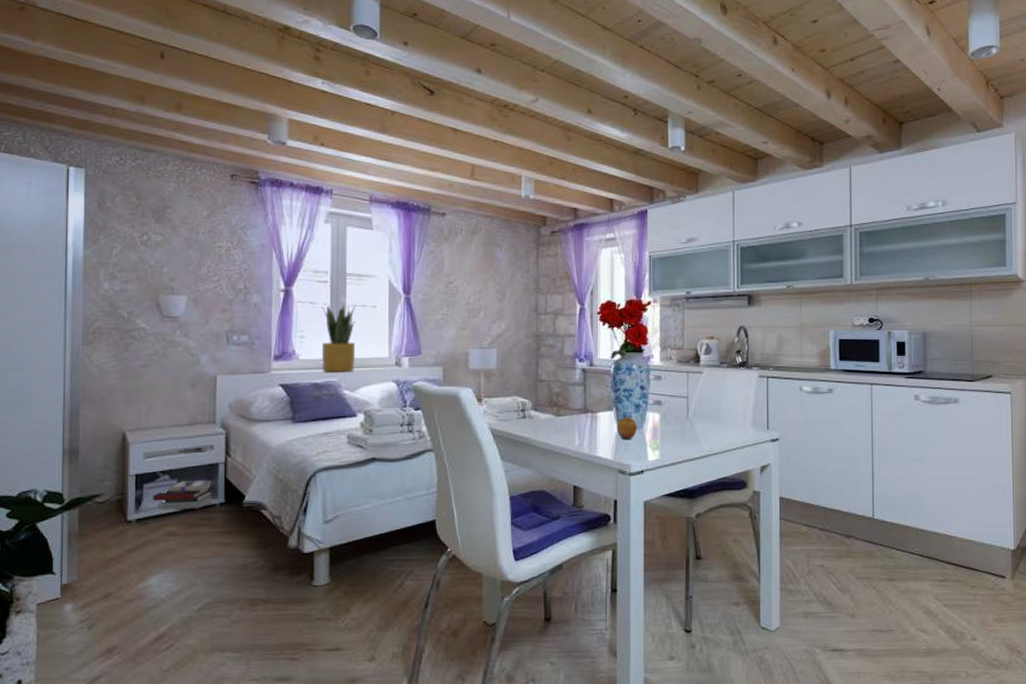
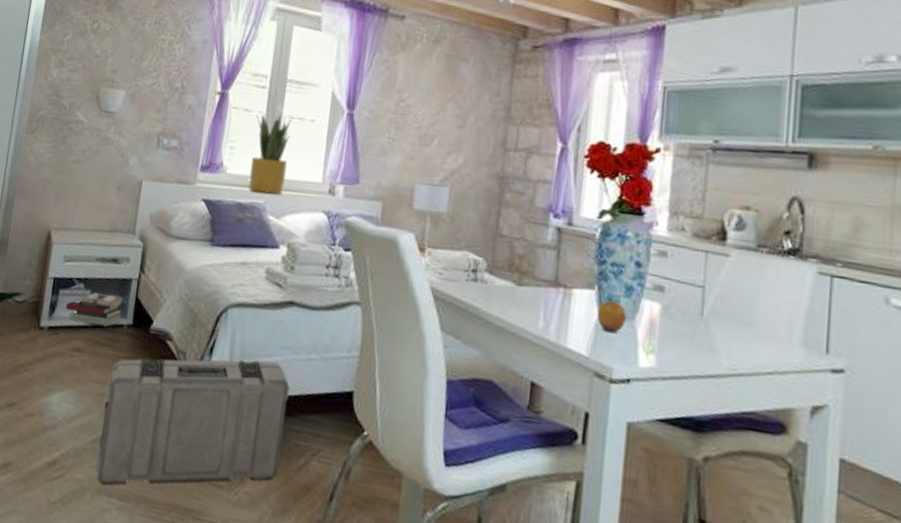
suitcase: none [206,510,380,643] -> present [96,358,290,485]

